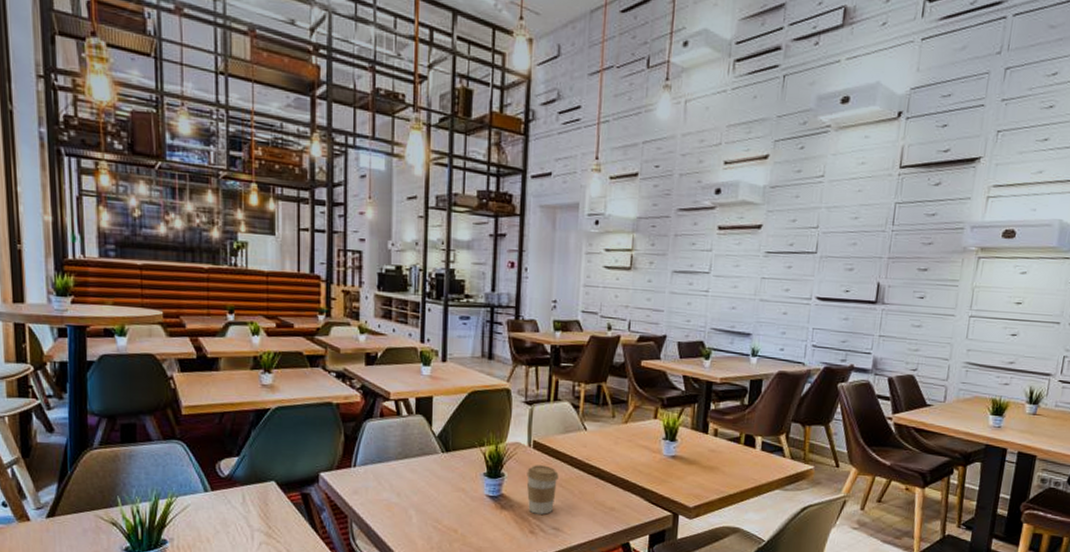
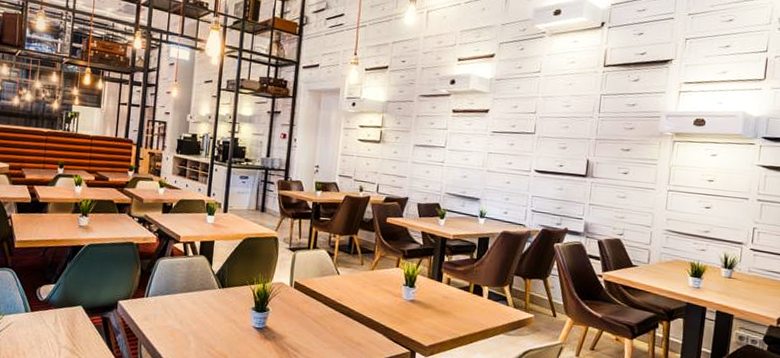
coffee cup: present [527,465,559,515] -> none [287,302,315,346]

